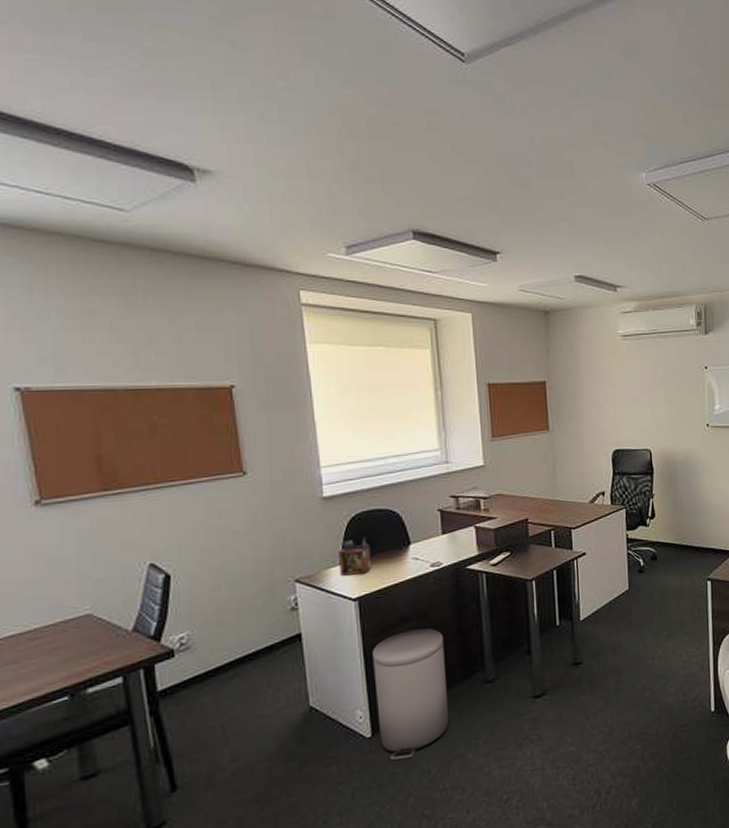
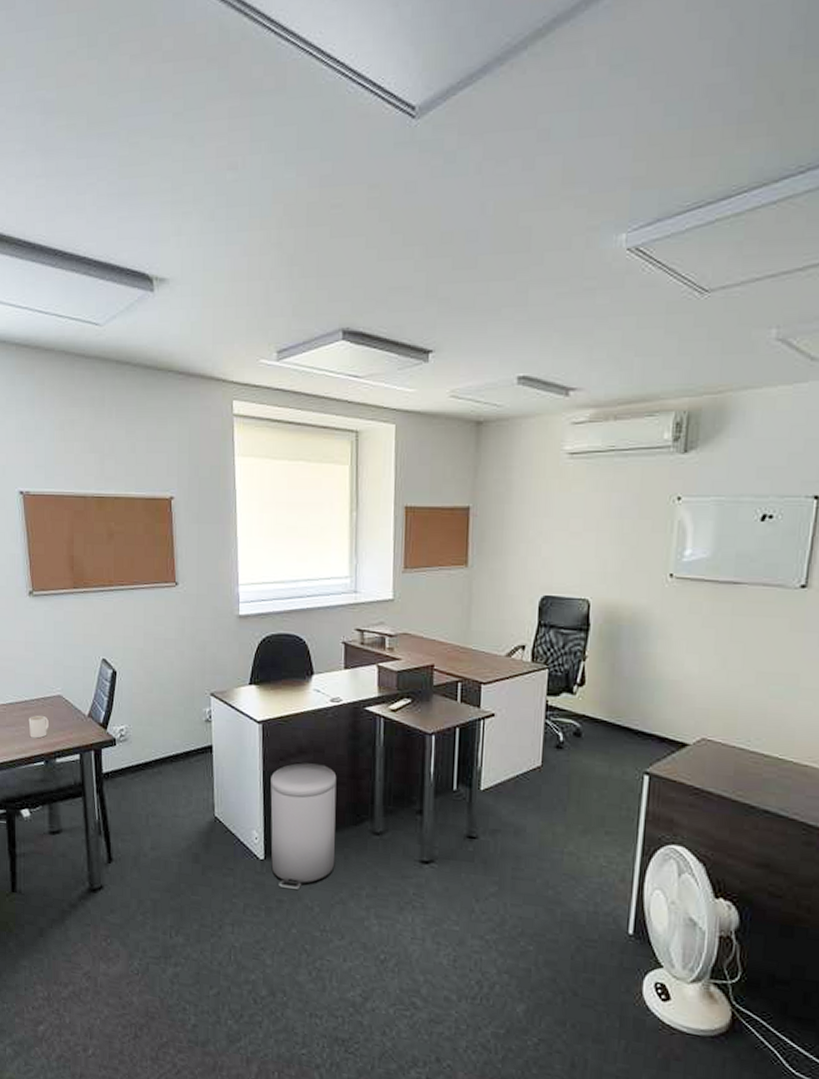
cup: none [41,641,73,672] -> present [28,715,49,739]
desk organizer: present [337,536,371,576] -> none [247,660,277,699]

